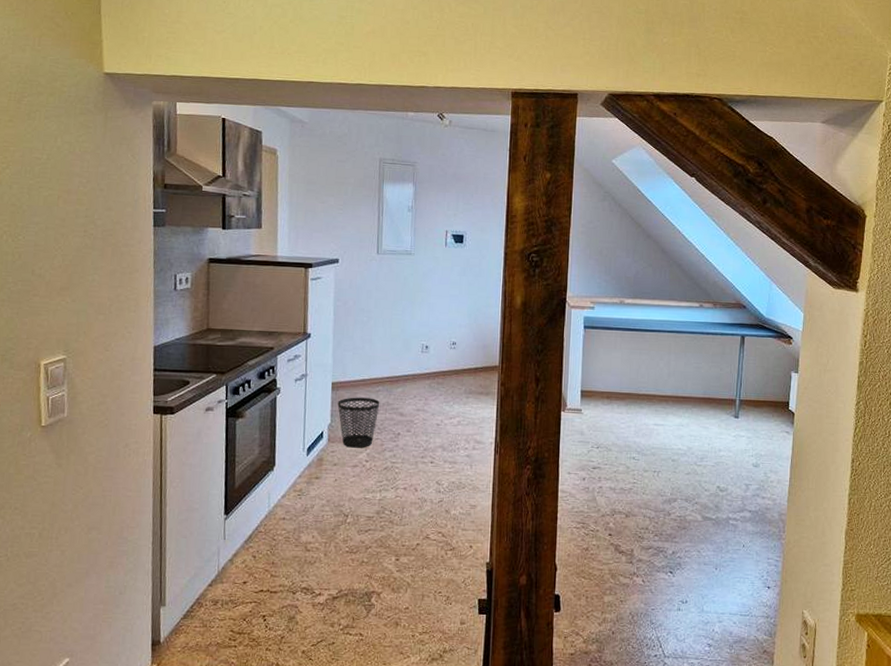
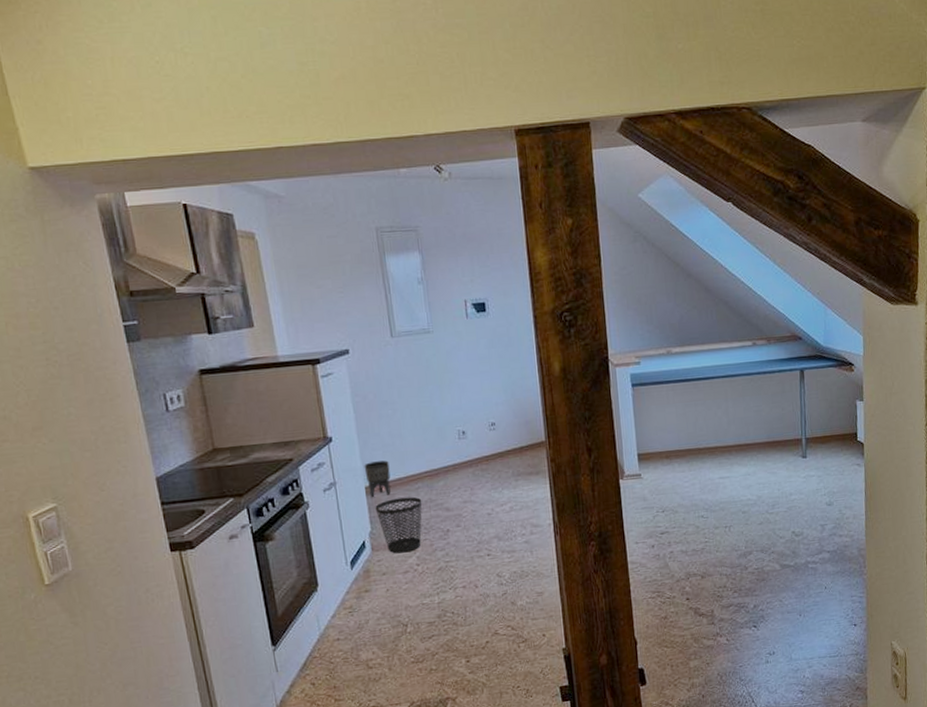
planter: none [334,361,357,393] -> present [364,460,391,497]

